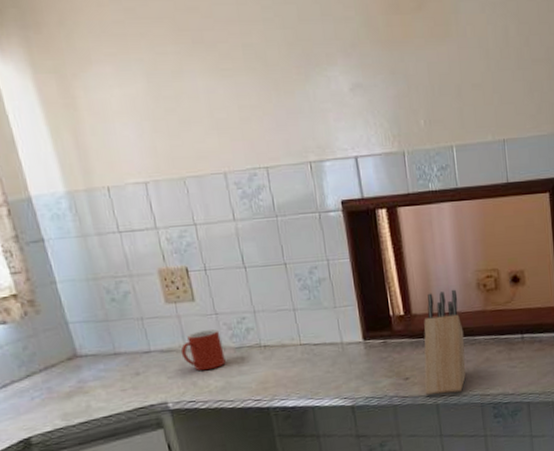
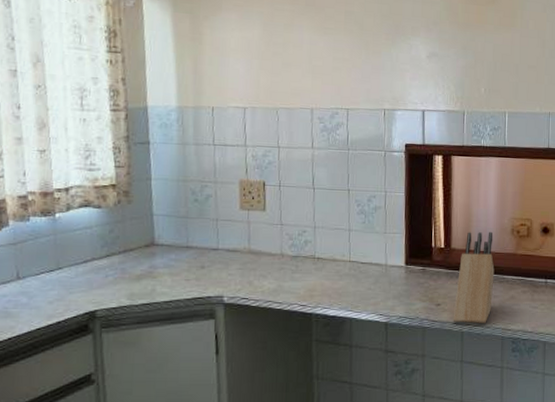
mug: present [181,329,226,371] -> none [244,237,282,273]

